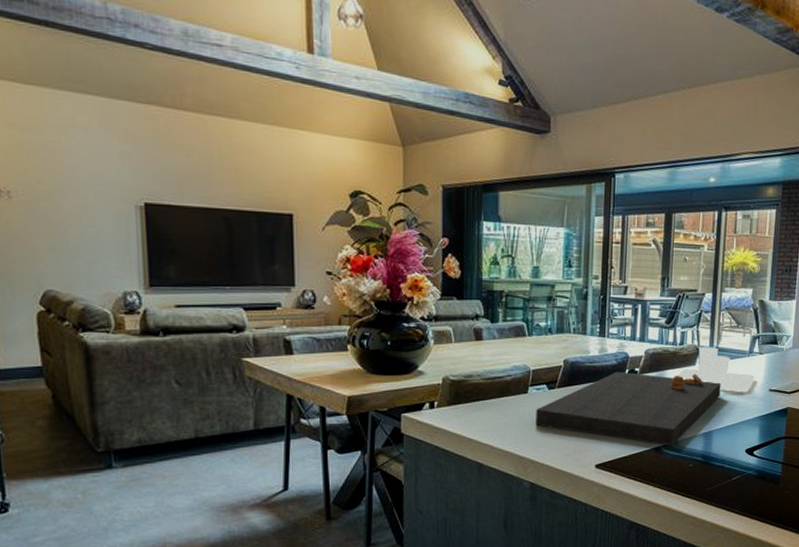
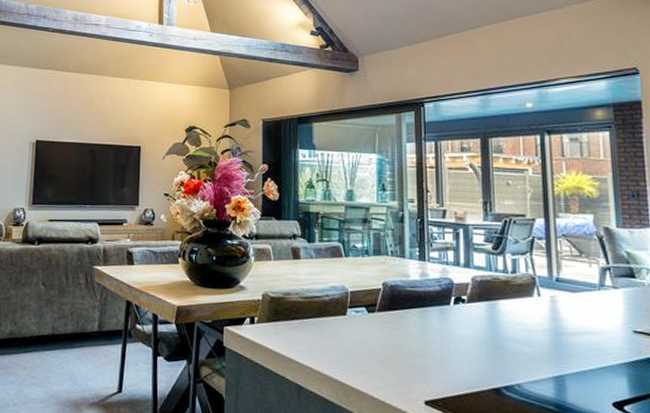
cutting board: present [535,371,721,447] -> none [356,298,570,389]
salt and pepper shaker set: present [676,347,755,393] -> none [512,276,611,333]

